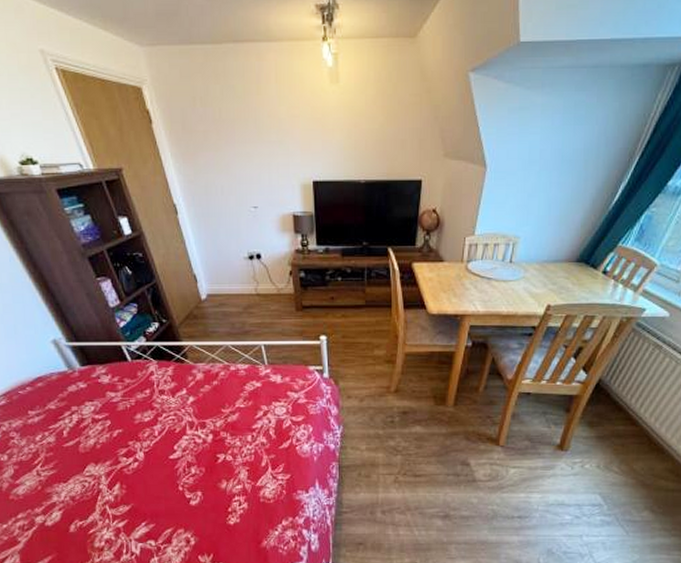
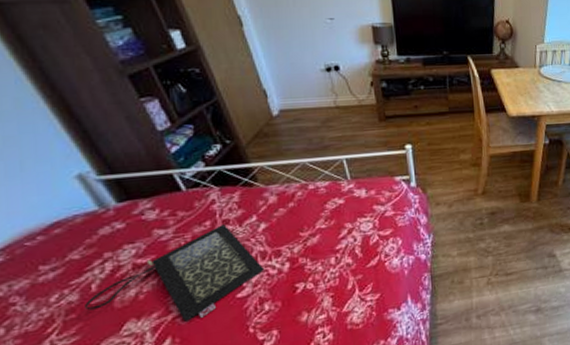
clutch bag: none [59,394,192,472] -> present [85,224,265,322]

